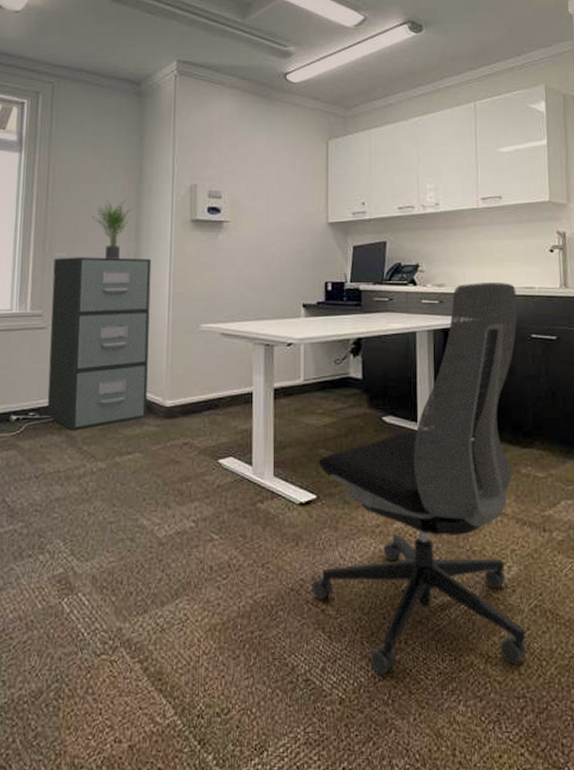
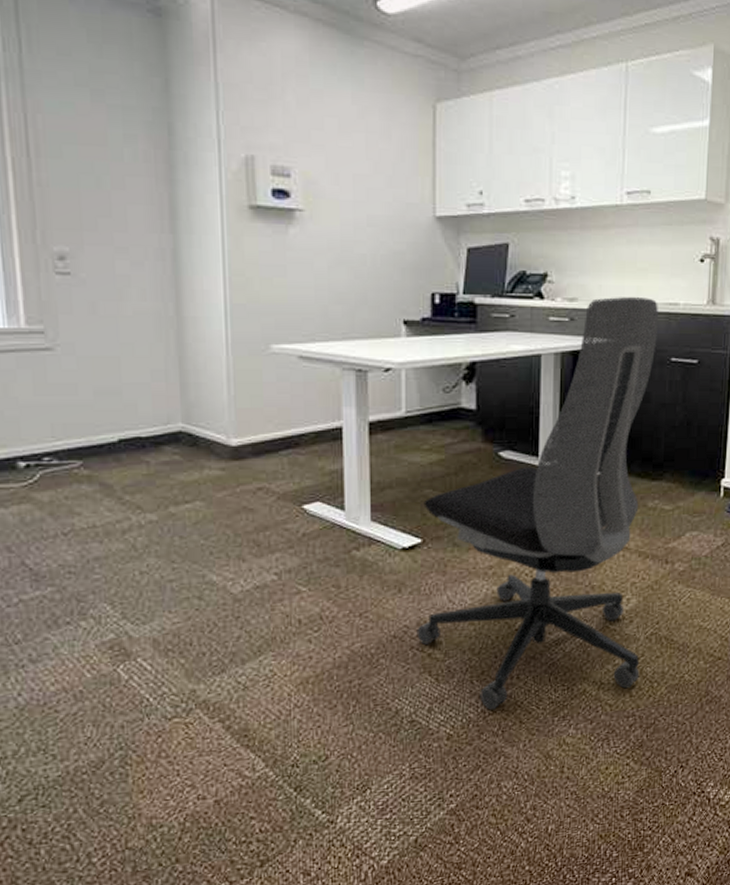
filing cabinet: present [46,257,152,431] -> none [52,252,207,478]
potted plant: present [91,198,134,260] -> none [102,169,165,258]

